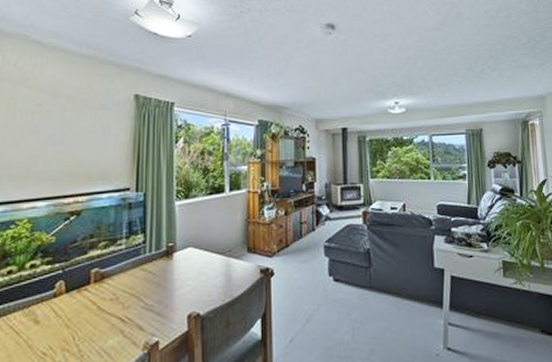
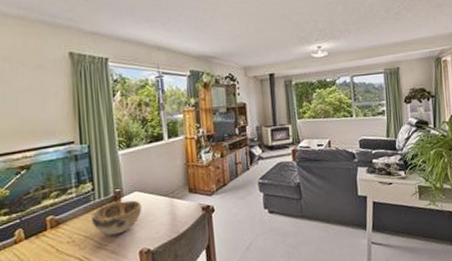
decorative bowl: none [140,256,195,295] -> present [92,200,142,236]

